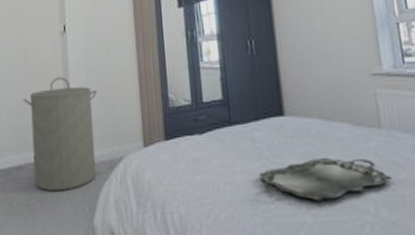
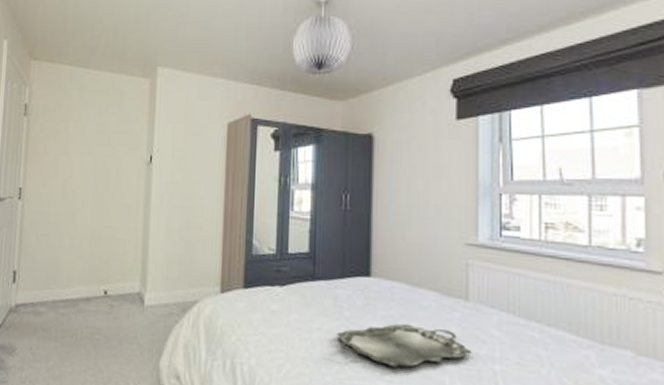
laundry hamper: present [23,77,97,190] -> none [99,210,178,329]

